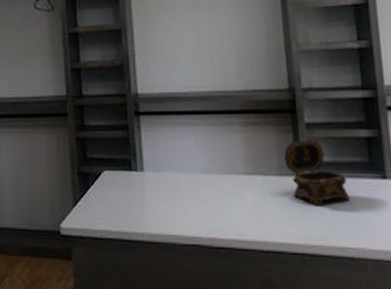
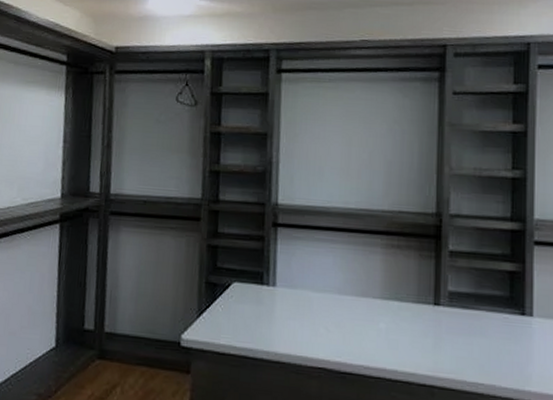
jewelry box: present [284,139,350,205] -> none [423,268,485,337]

